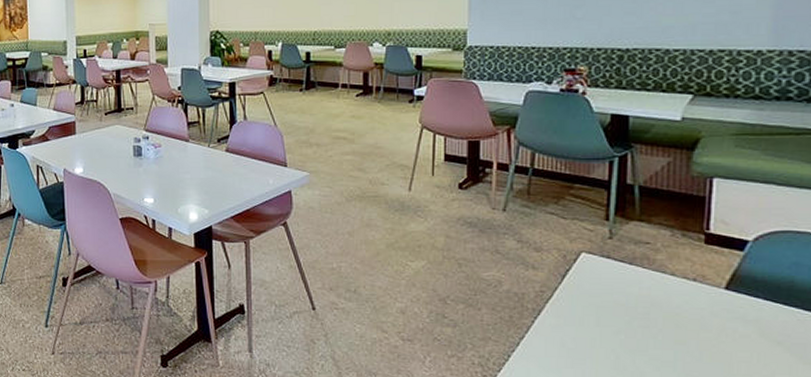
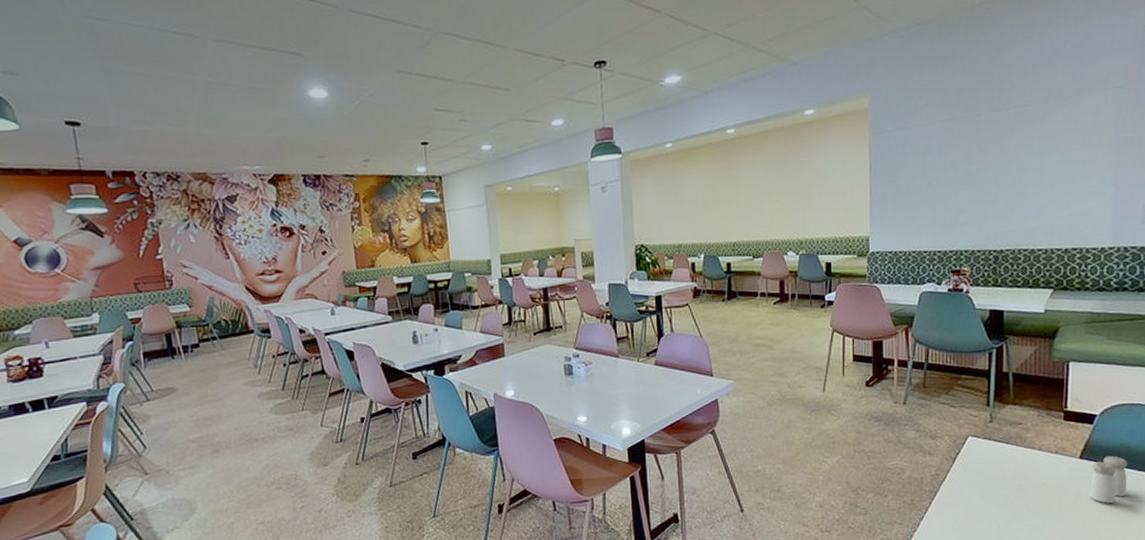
salt and pepper shaker: none [738,289,791,345] -> present [1090,455,1128,503]

